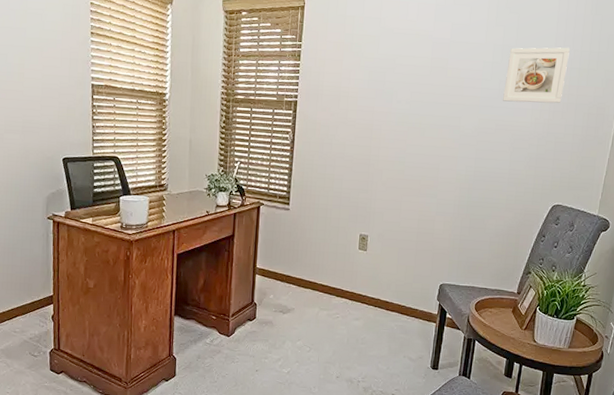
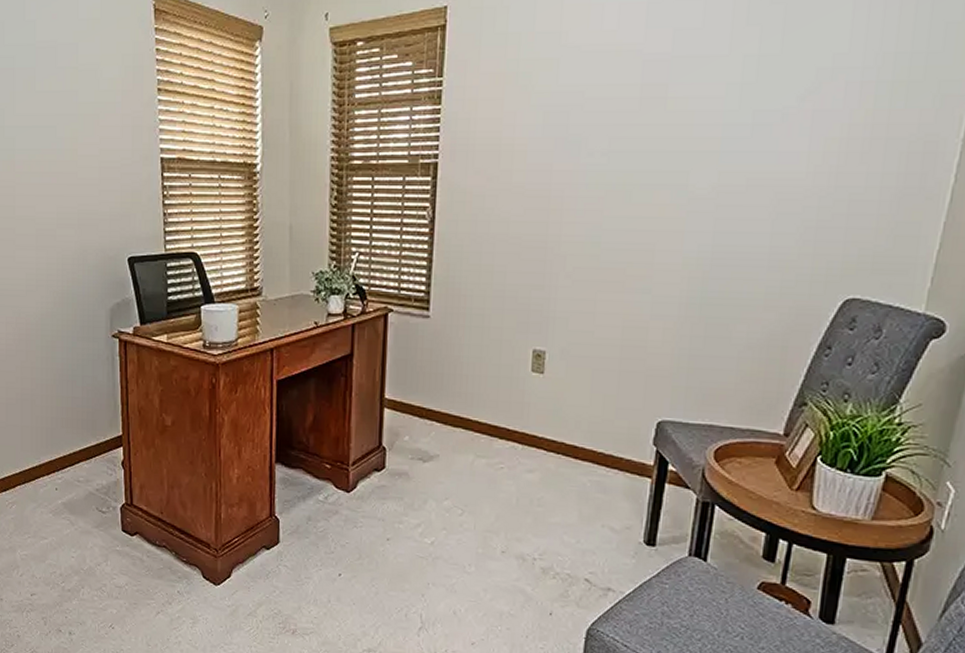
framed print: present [503,47,570,104] -> none [759,50,875,142]

